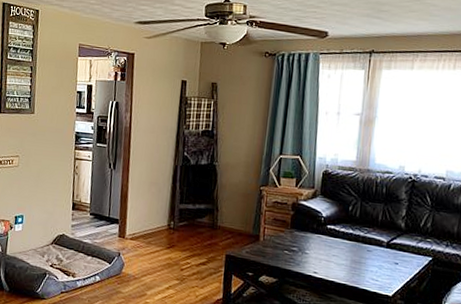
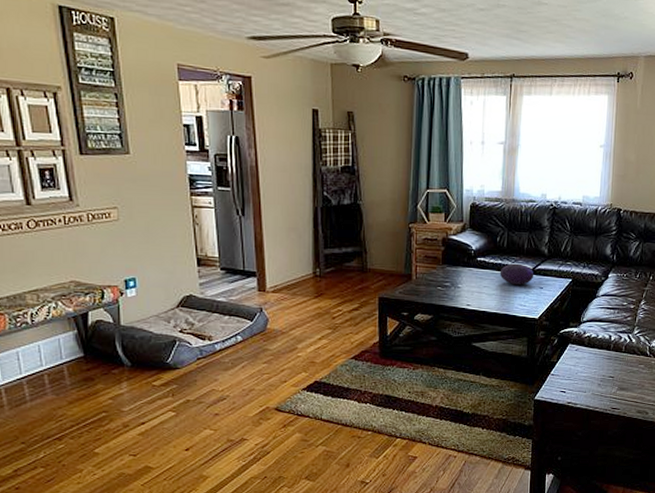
decorative orb: none [350,234,389,258] -> present [499,263,534,285]

